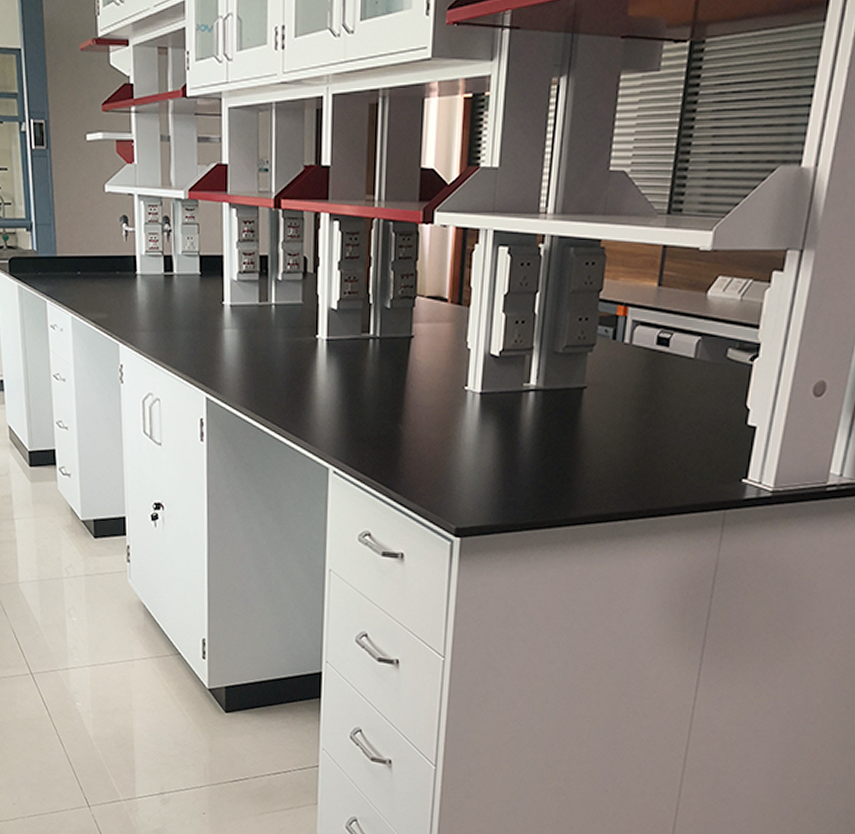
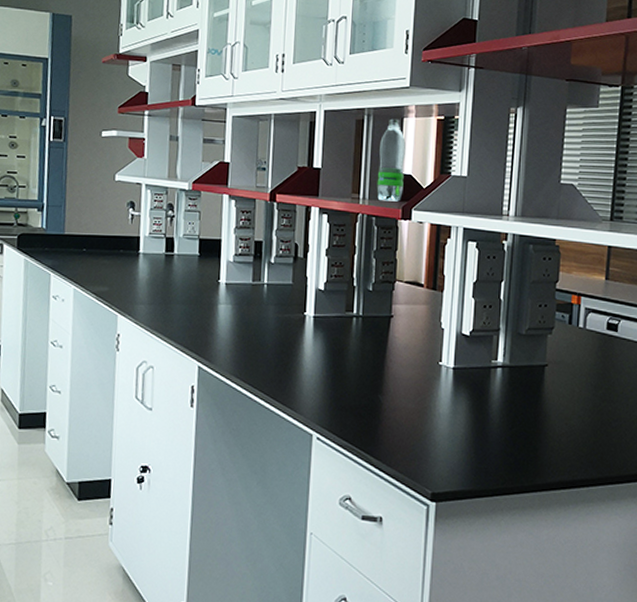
bottle: none [394,100,427,202] -> present [376,118,406,202]

